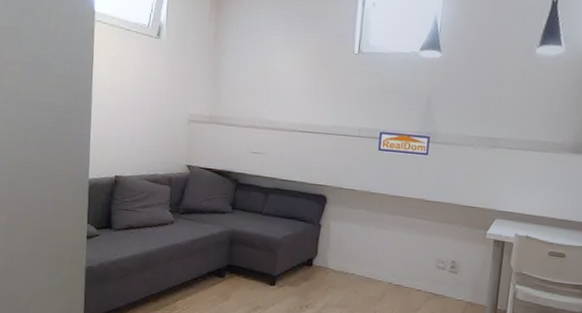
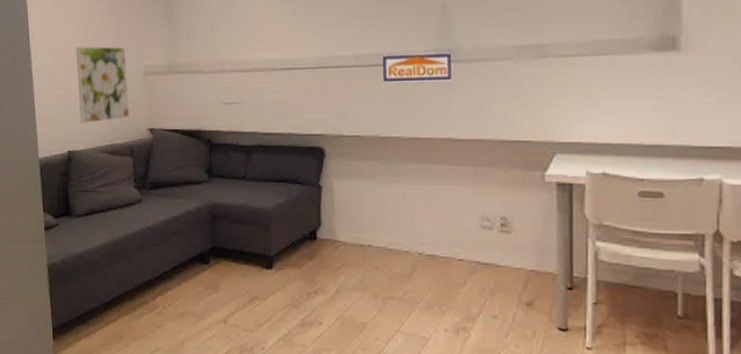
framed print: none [129,91,175,155] -> present [76,46,129,123]

